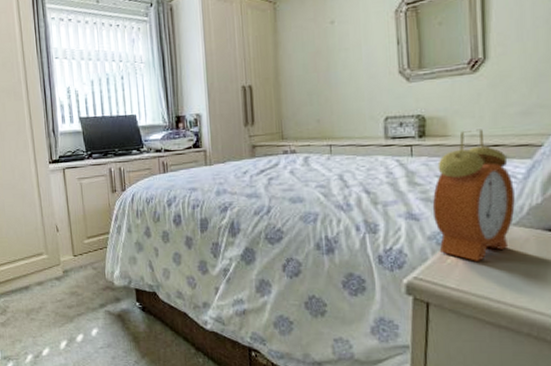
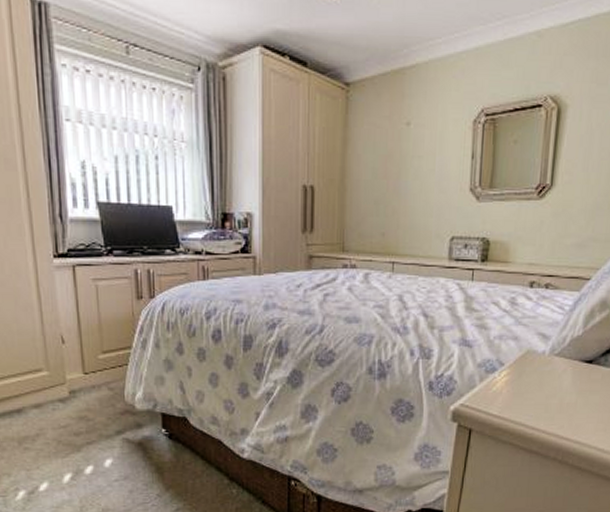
alarm clock: present [432,129,515,261] -> none [485,257,561,389]

